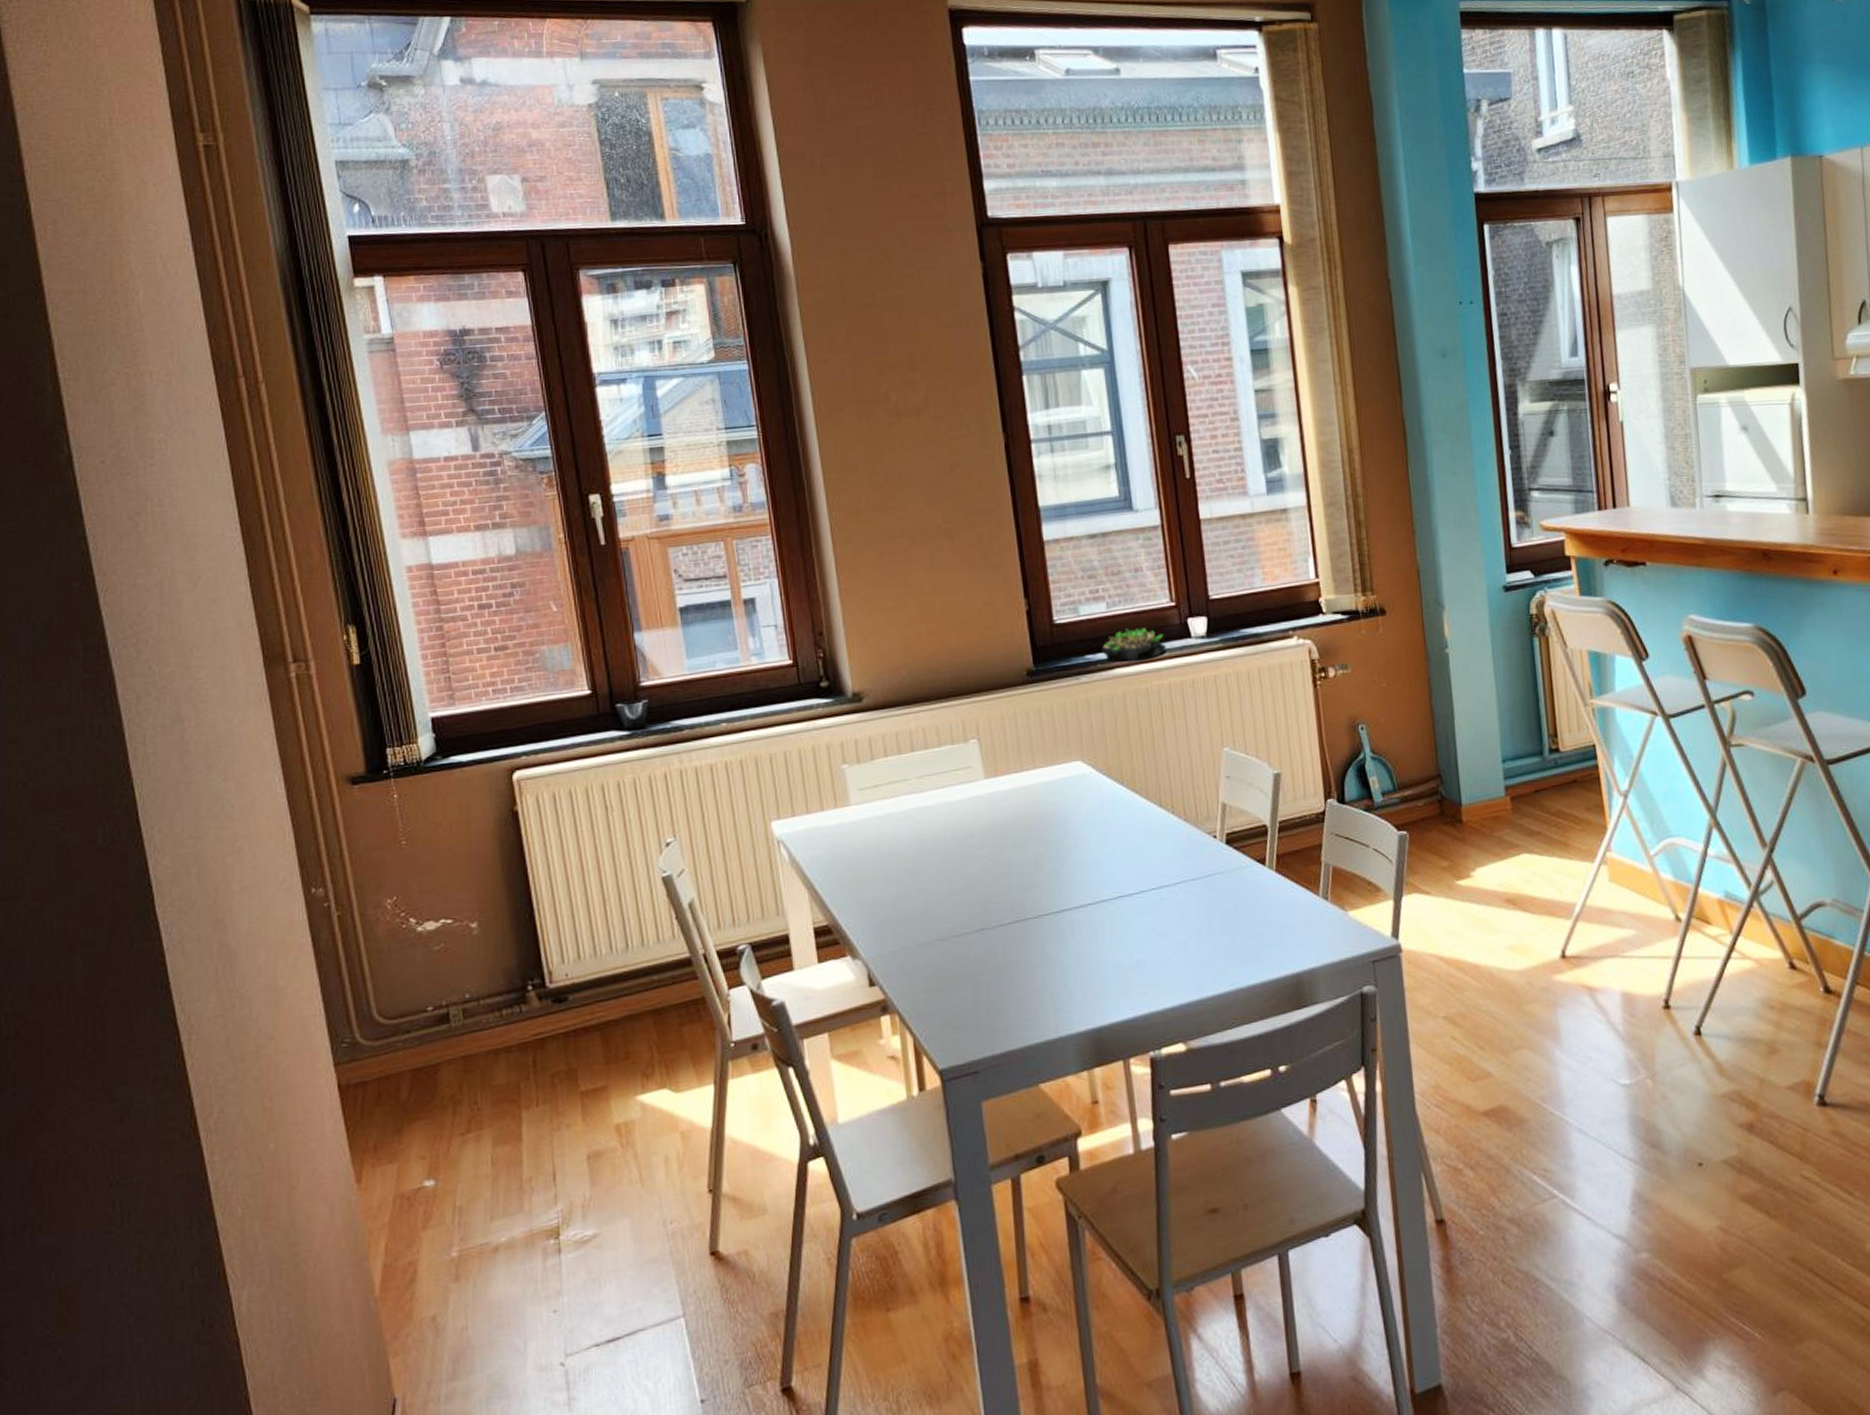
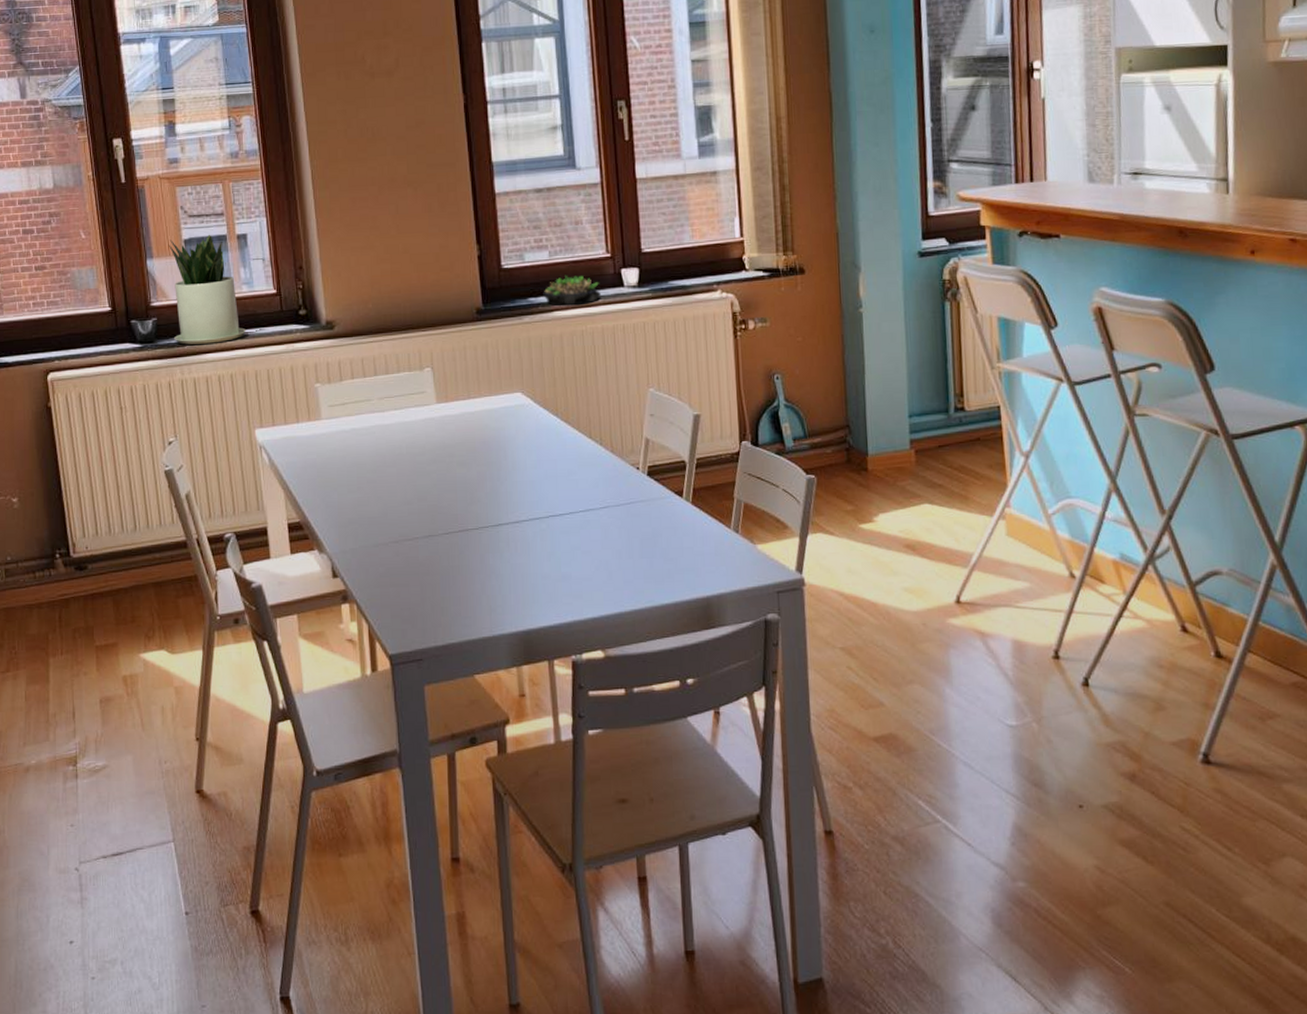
planter: none [659,600,757,729] -> present [168,234,246,346]

